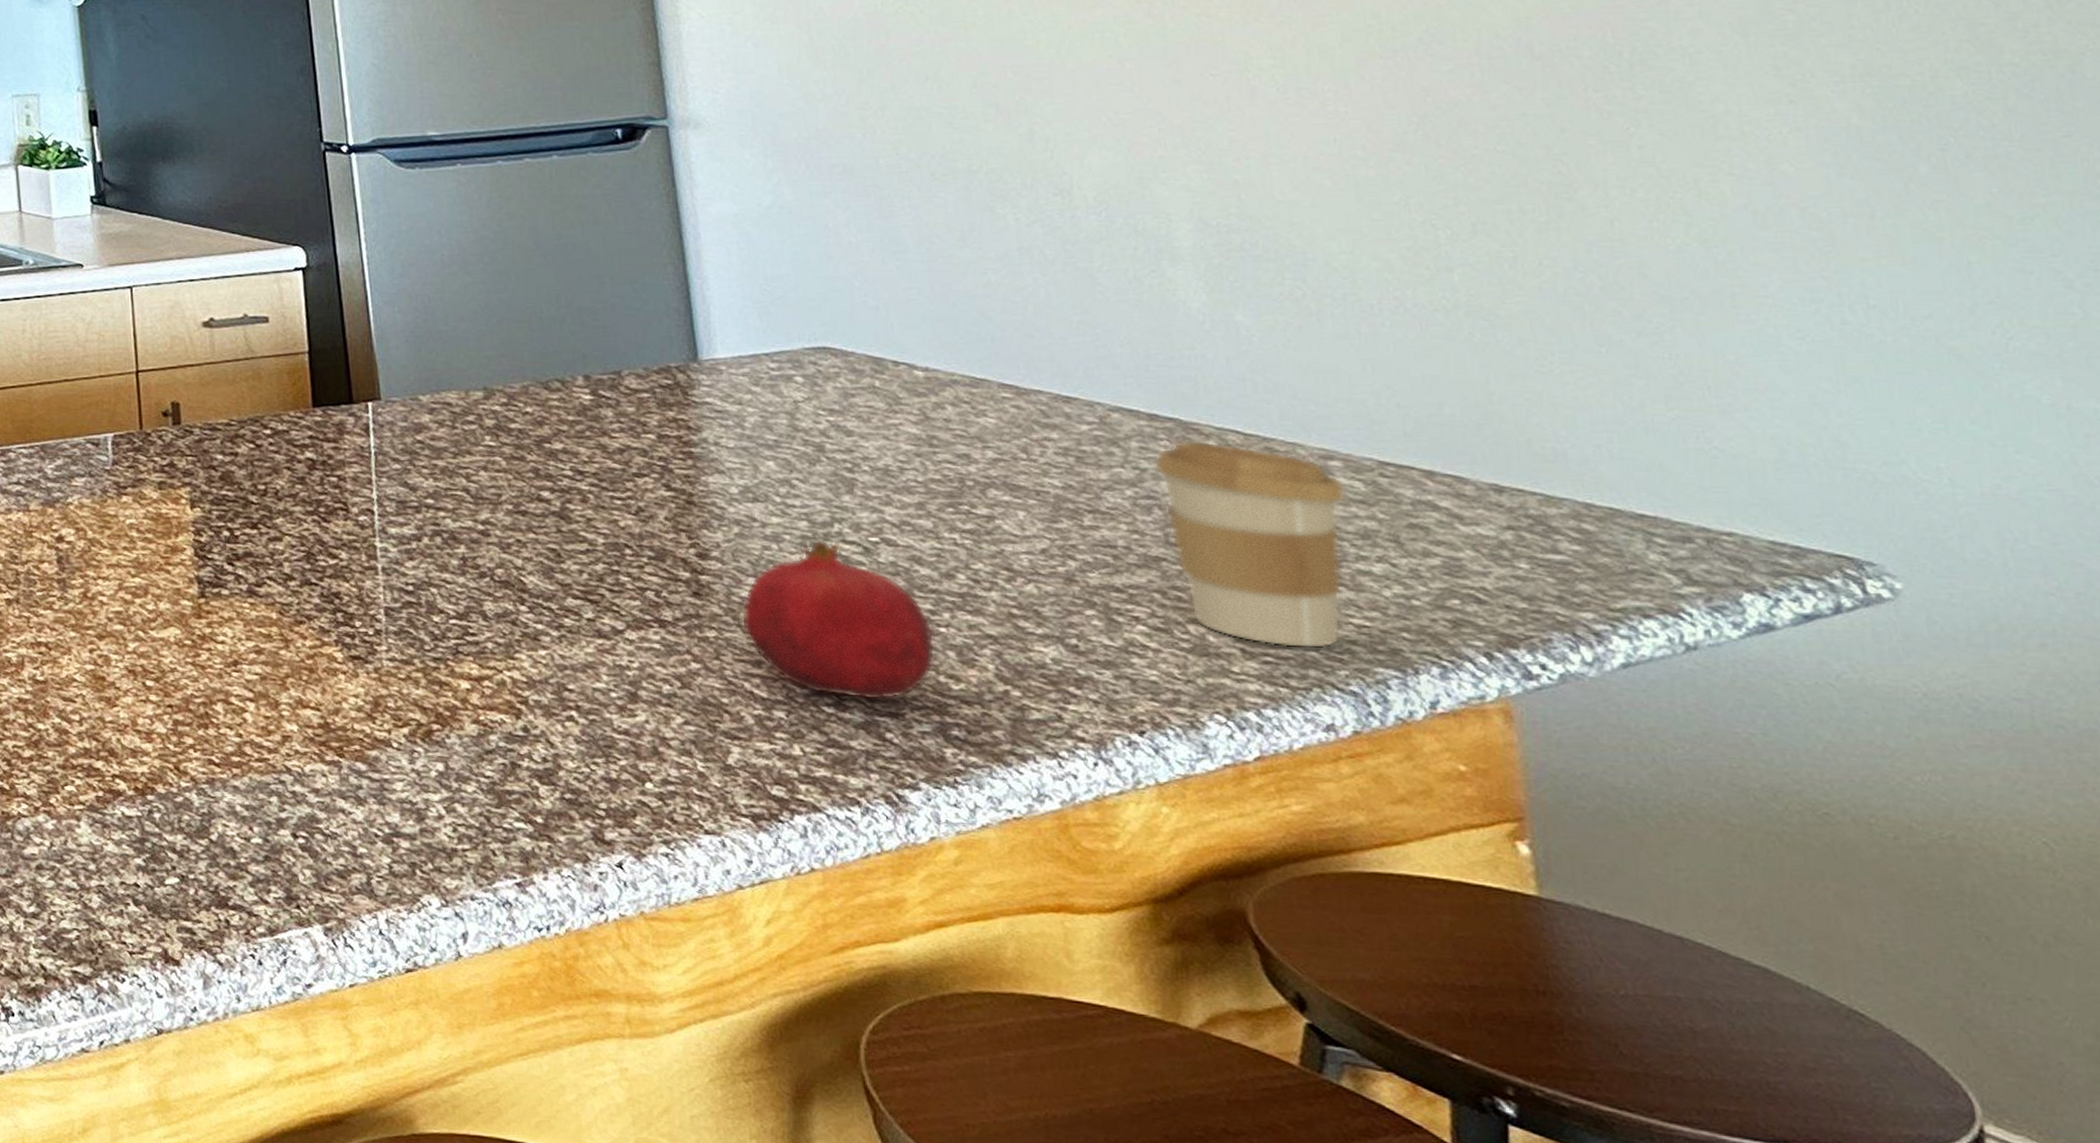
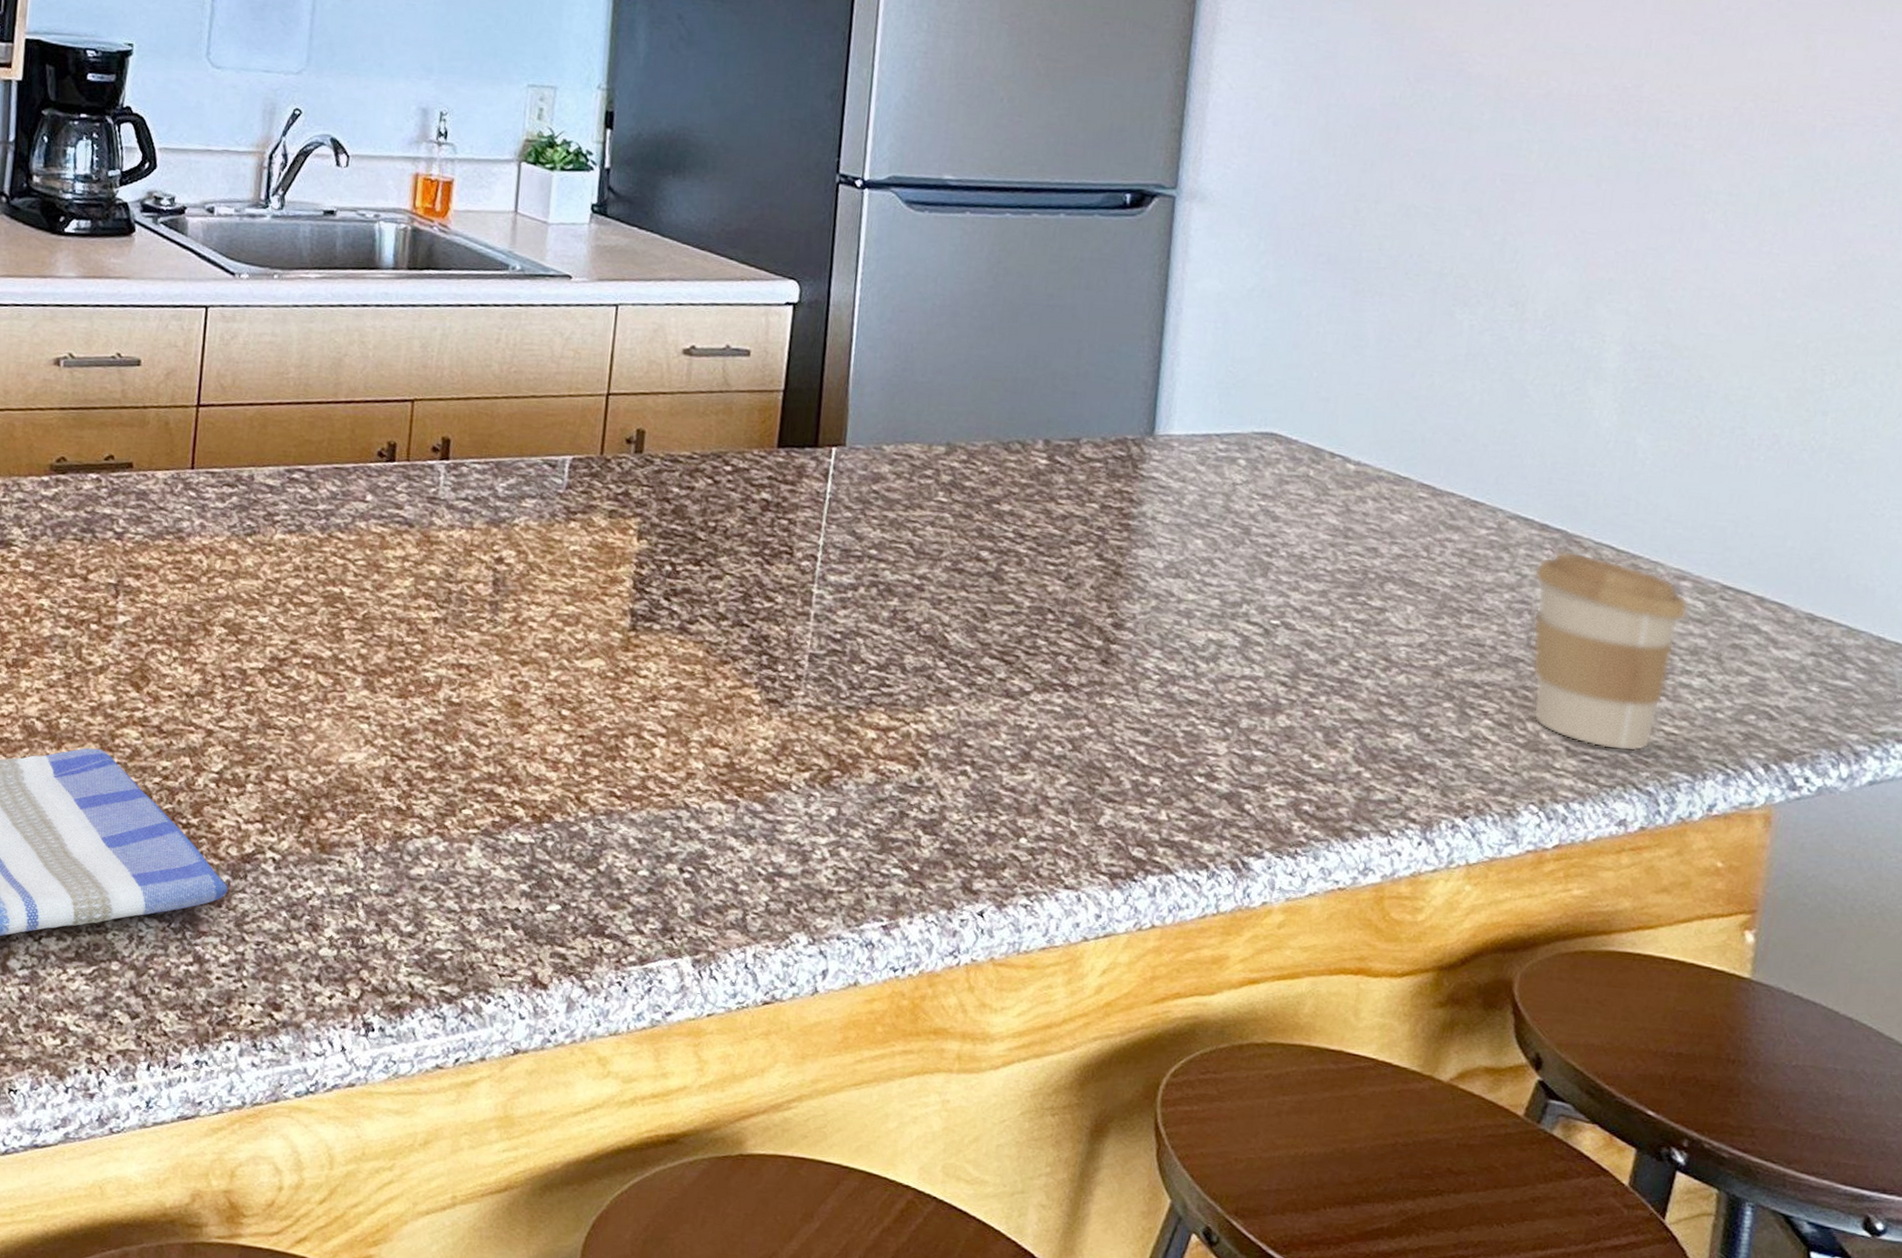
fruit: present [741,539,936,701] -> none [1138,618,1309,774]

